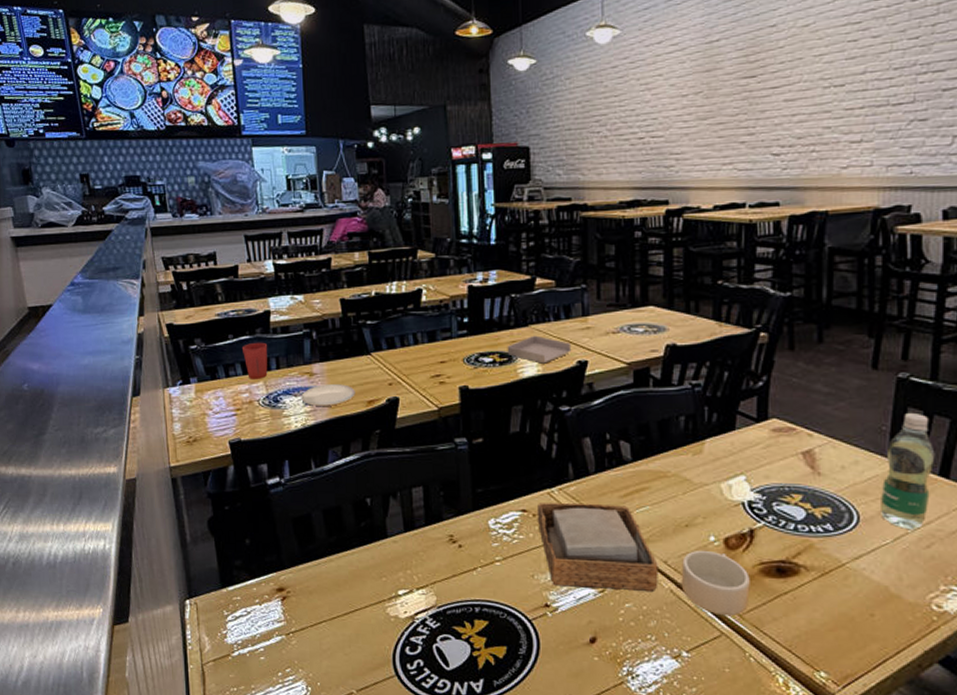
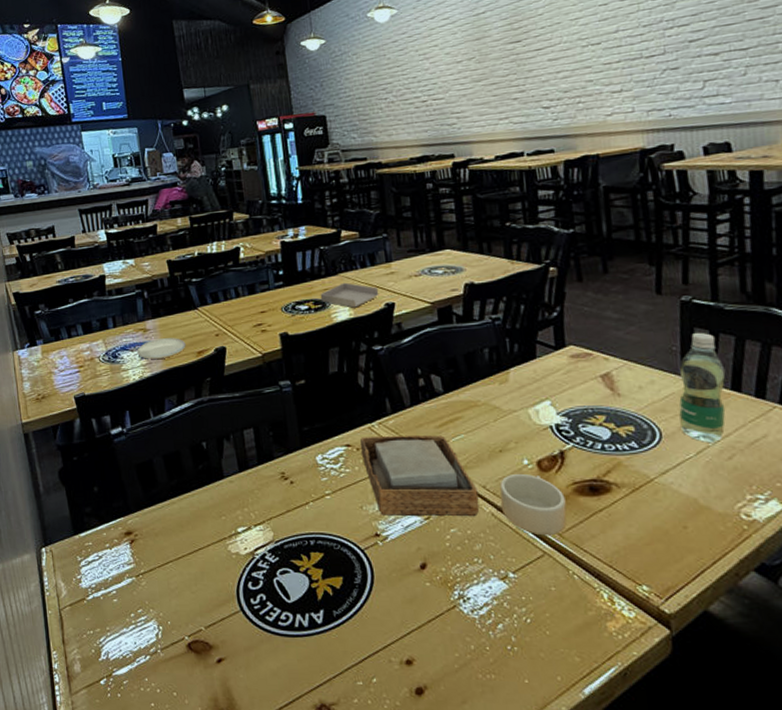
cup: present [242,342,268,380] -> none [82,304,106,339]

